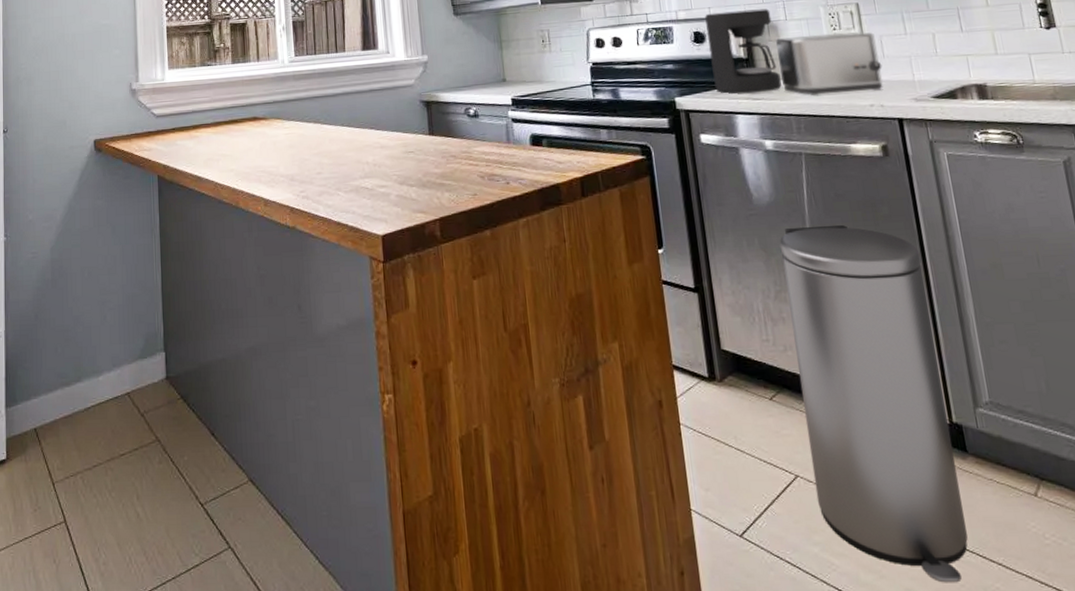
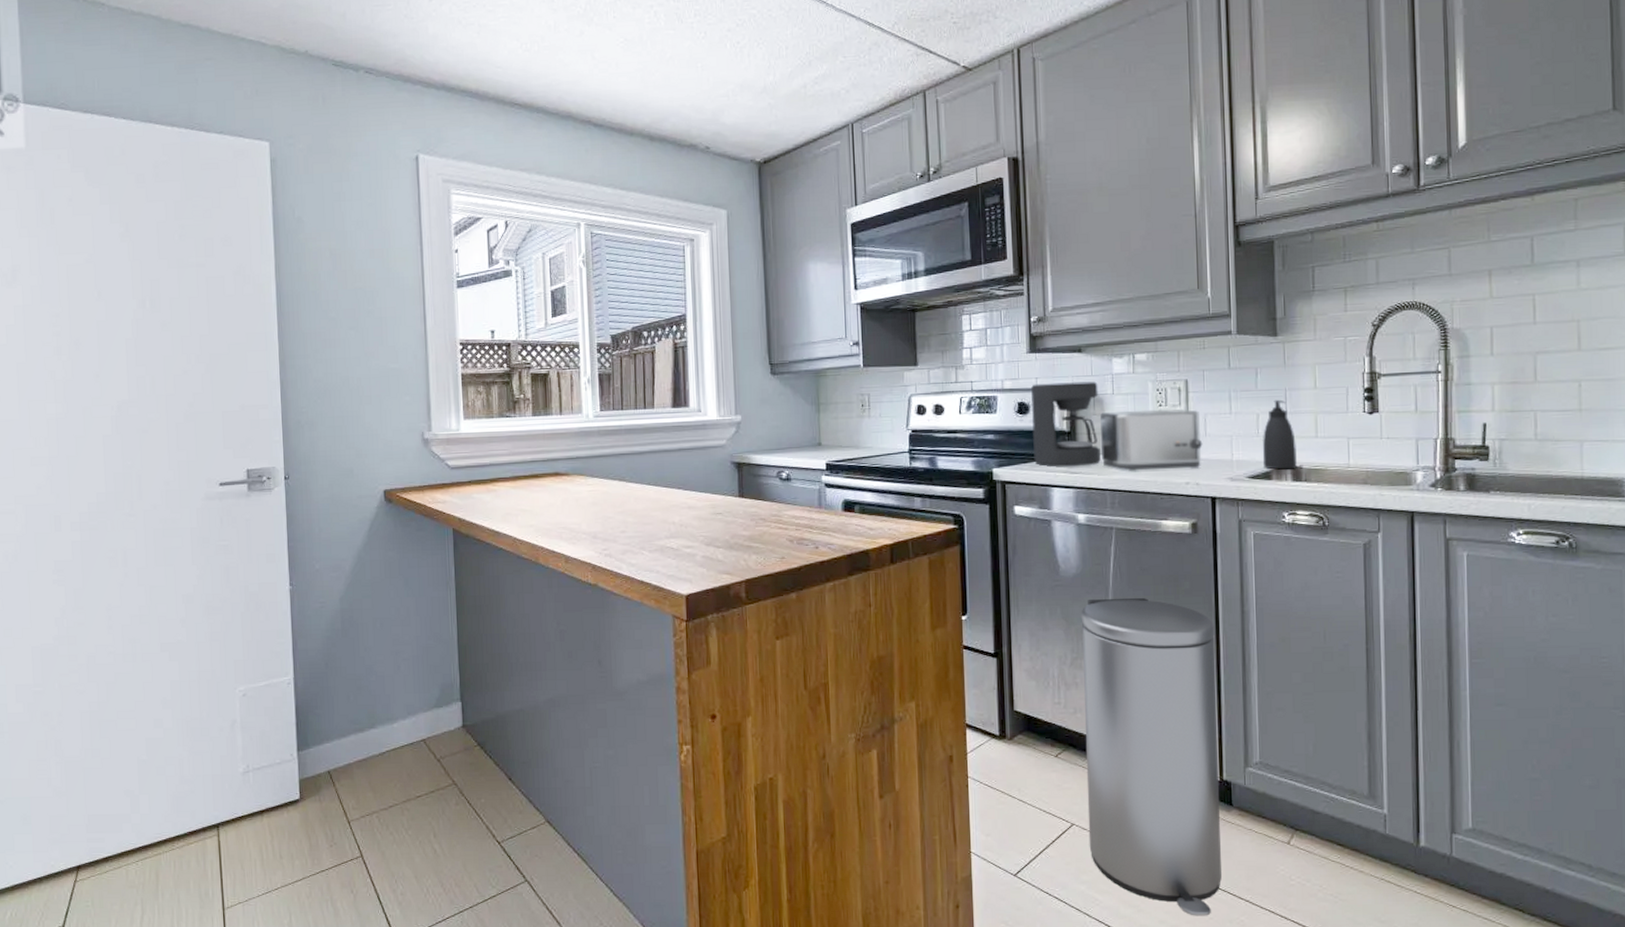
soap dispenser: none [941,18,981,88] -> present [1262,399,1297,470]

